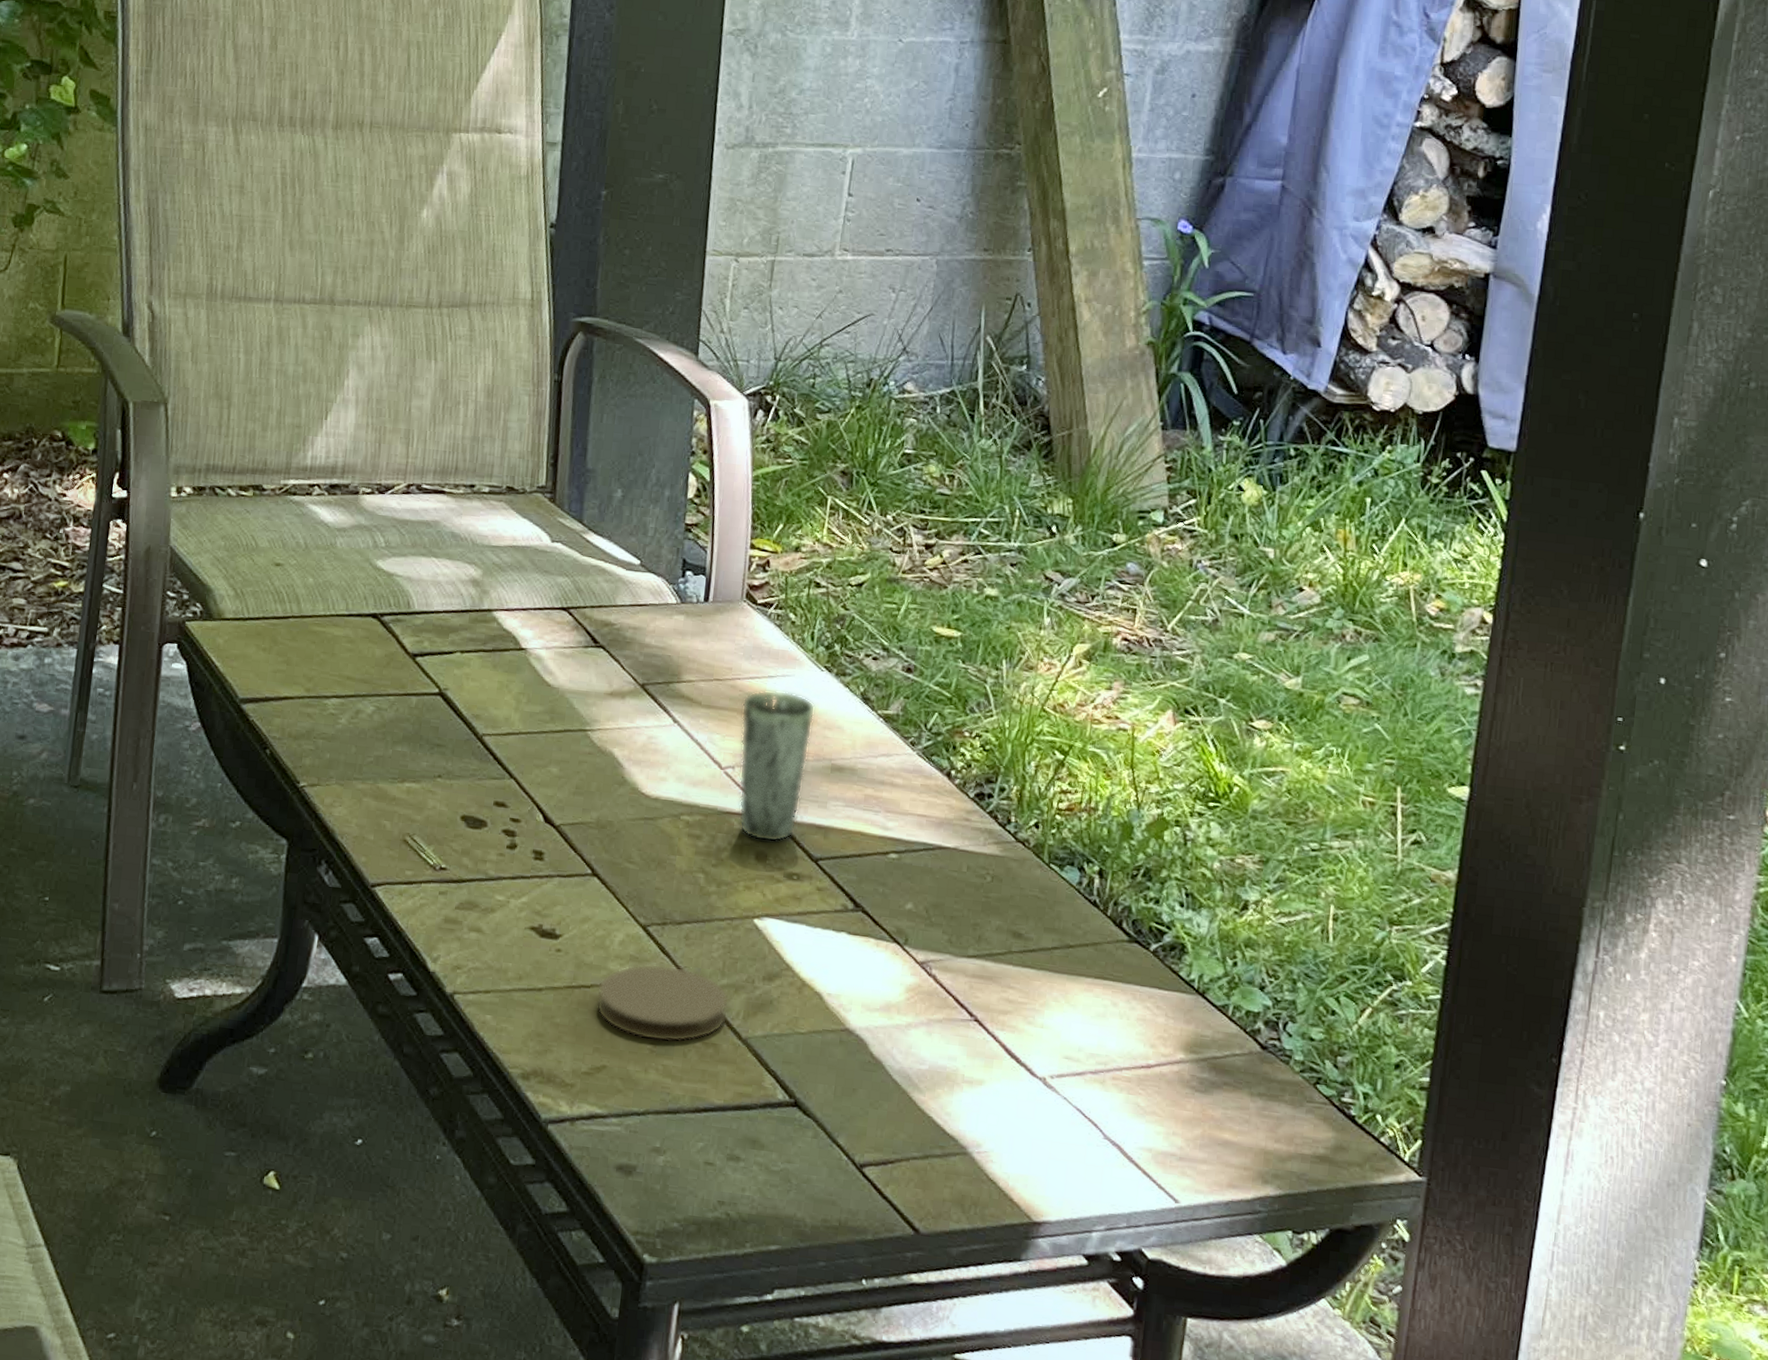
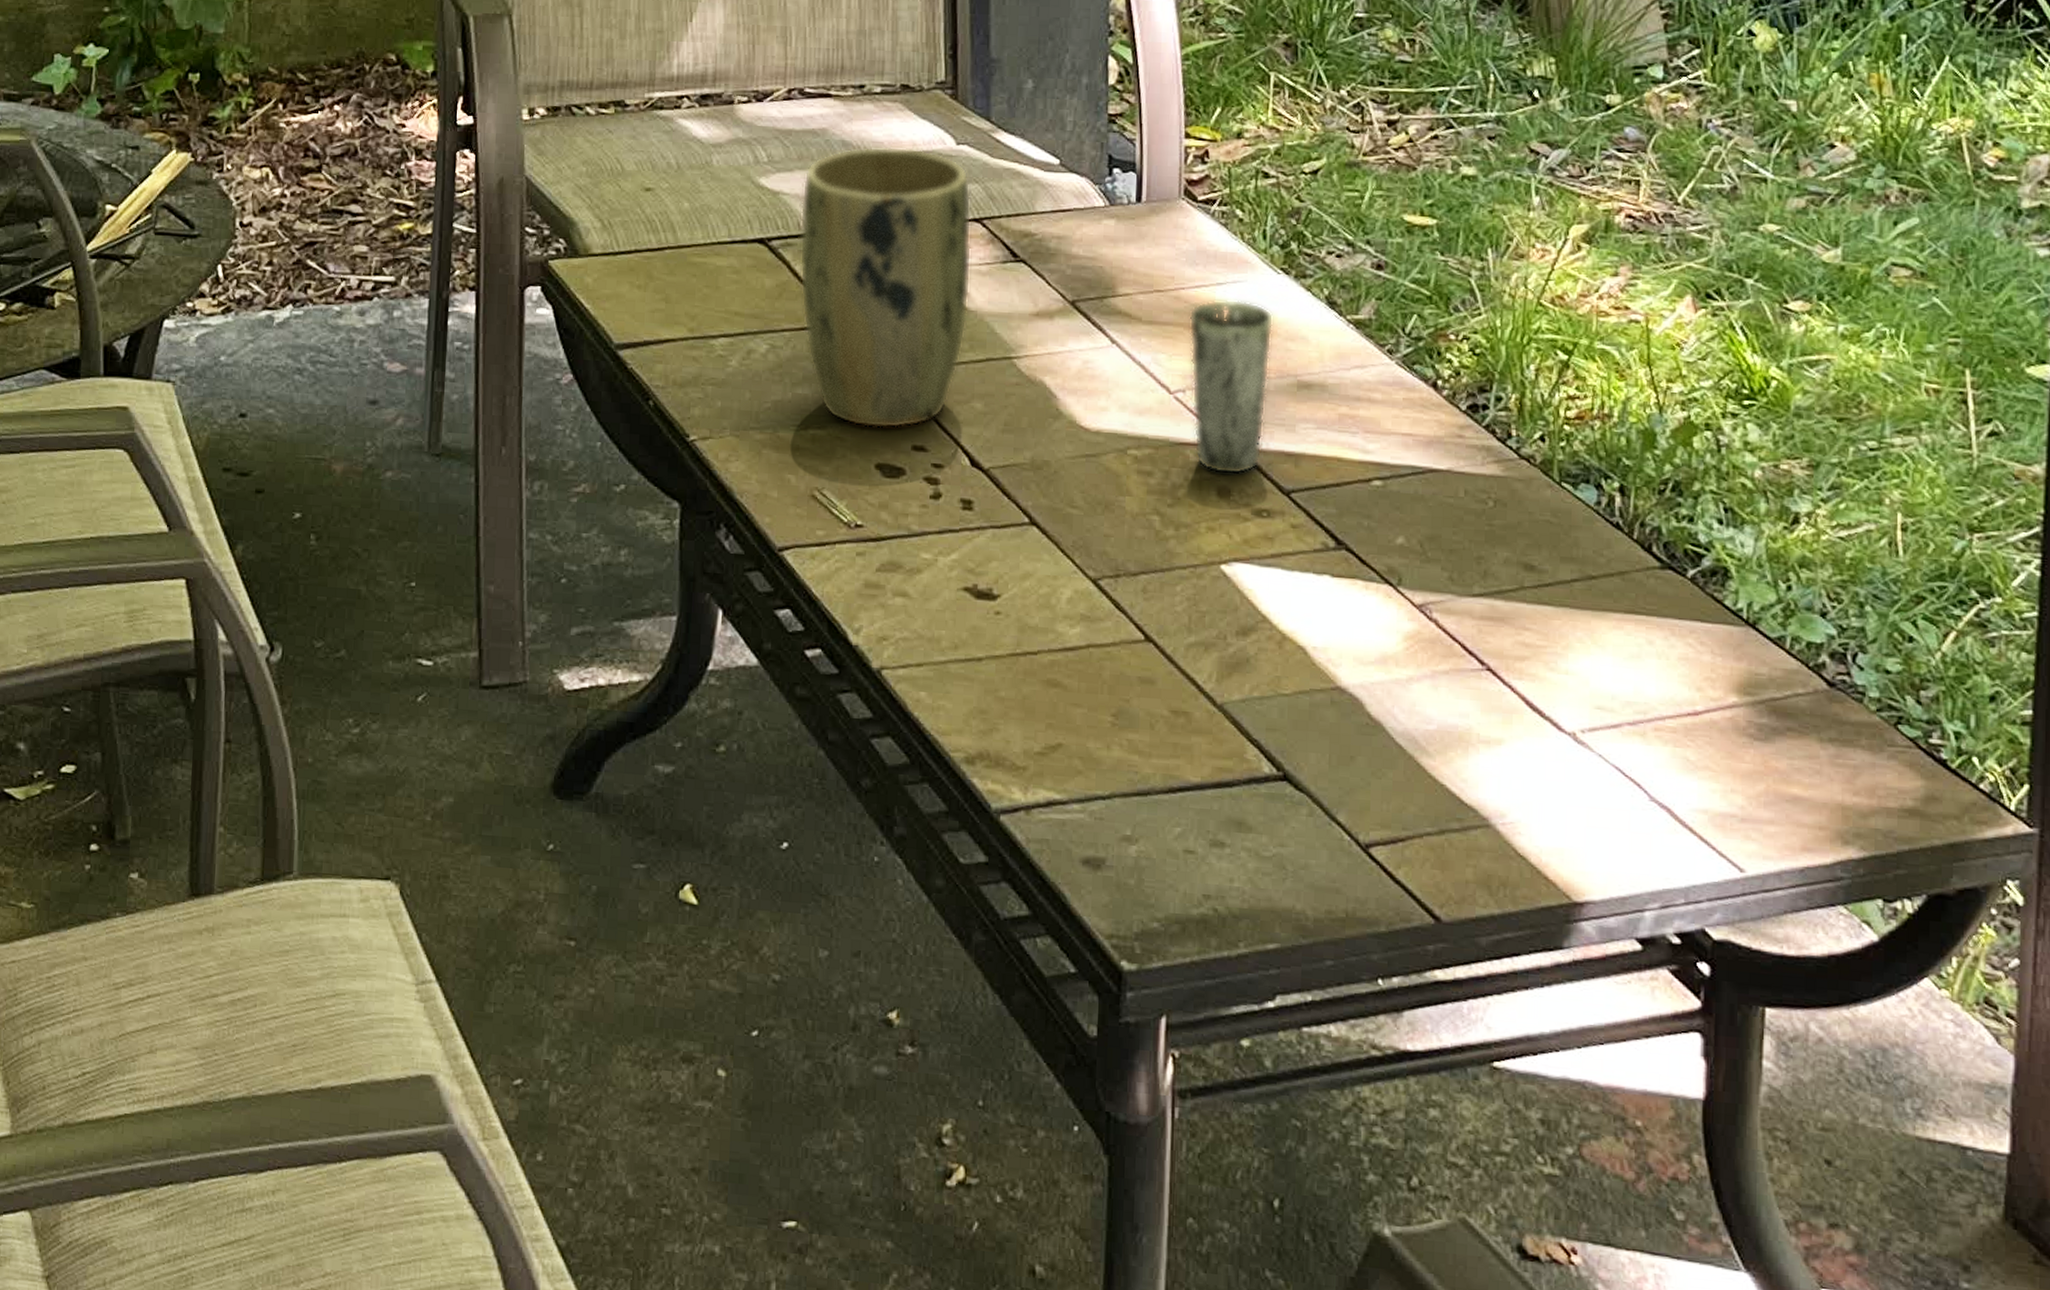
plant pot: none [406,539,561,786] -> present [799,146,972,429]
coaster: present [596,964,729,1042] -> none [1045,623,1199,713]

